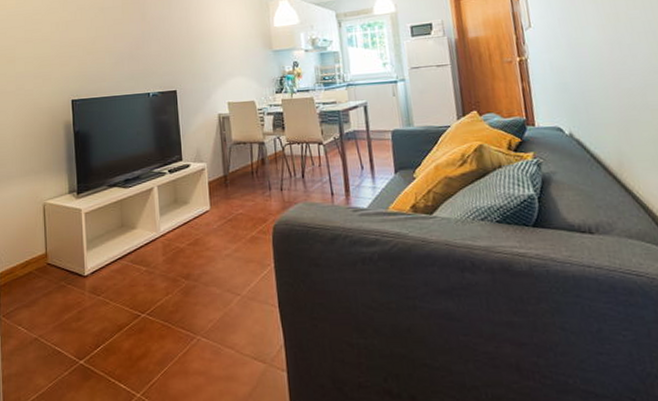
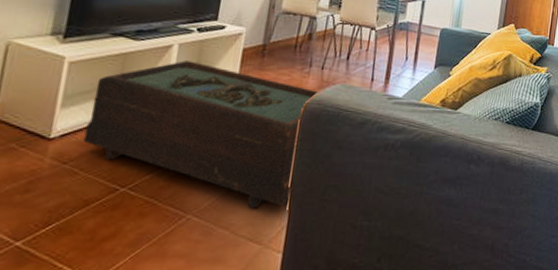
coffee table: none [107,199,282,329] -> present [83,60,317,208]

